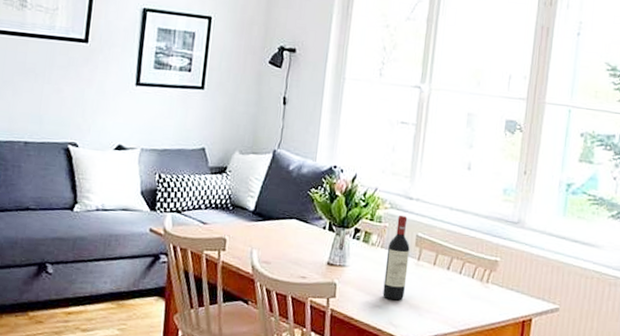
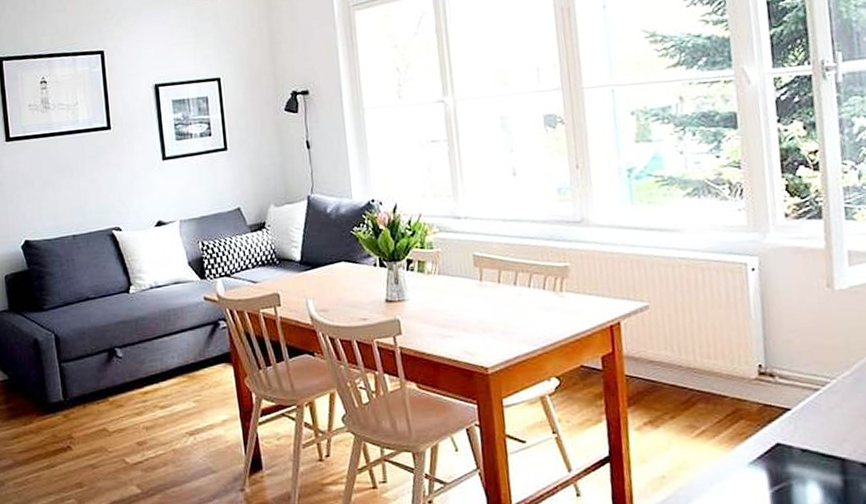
wine bottle: present [383,215,410,301] -> none [445,236,474,328]

